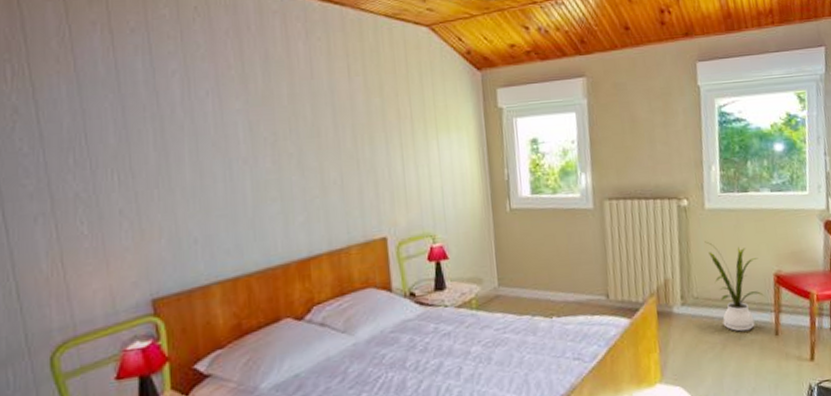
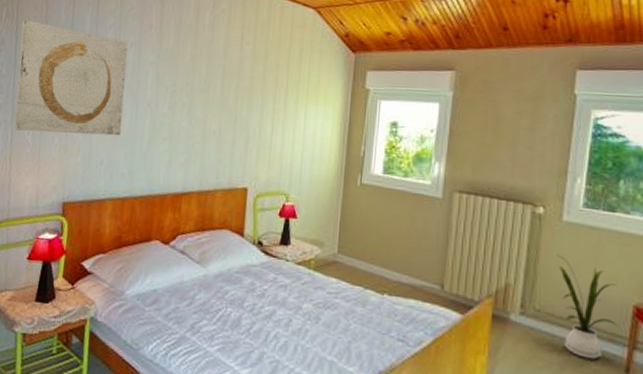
wall art: none [41,77,214,222] -> present [14,20,128,136]

